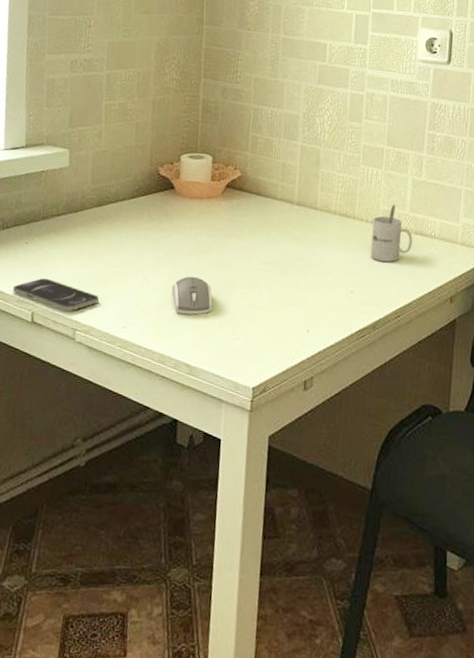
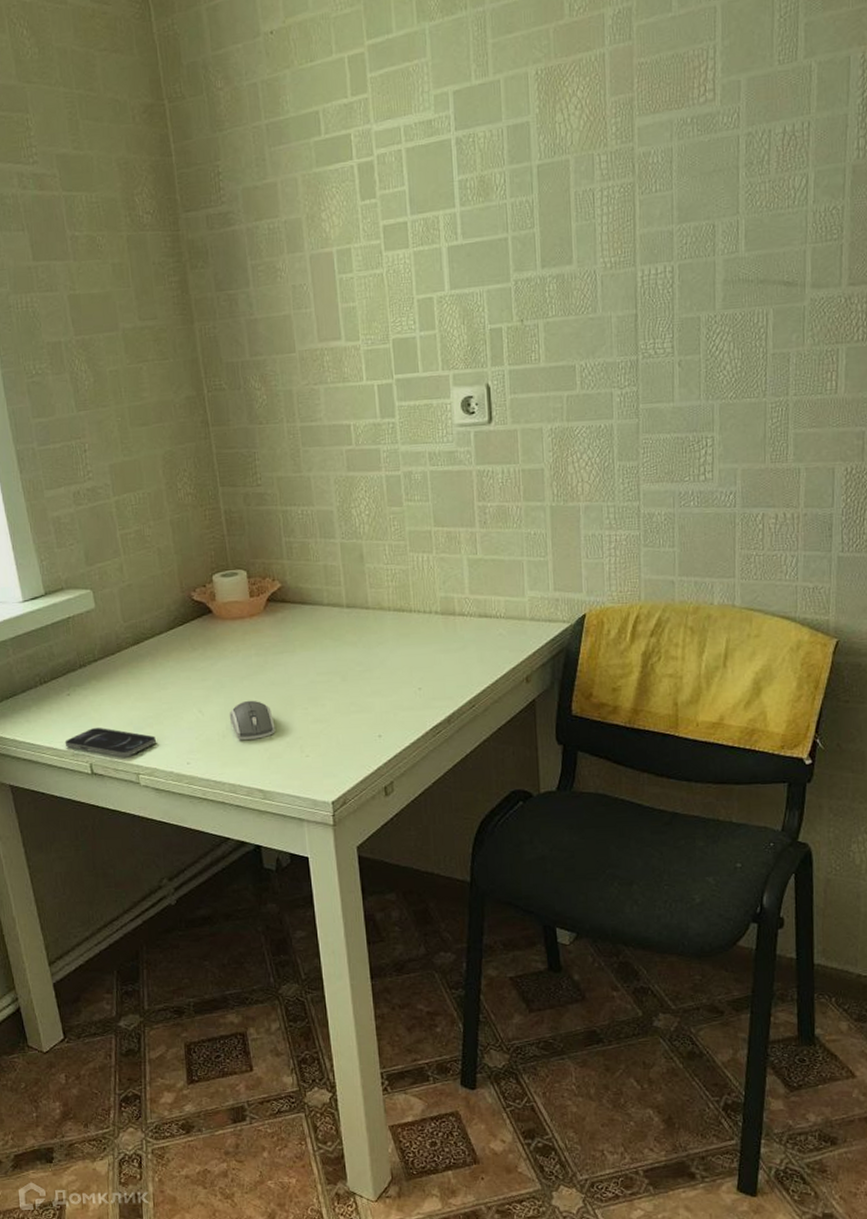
mug: present [370,204,413,262] -> none [431,589,478,652]

